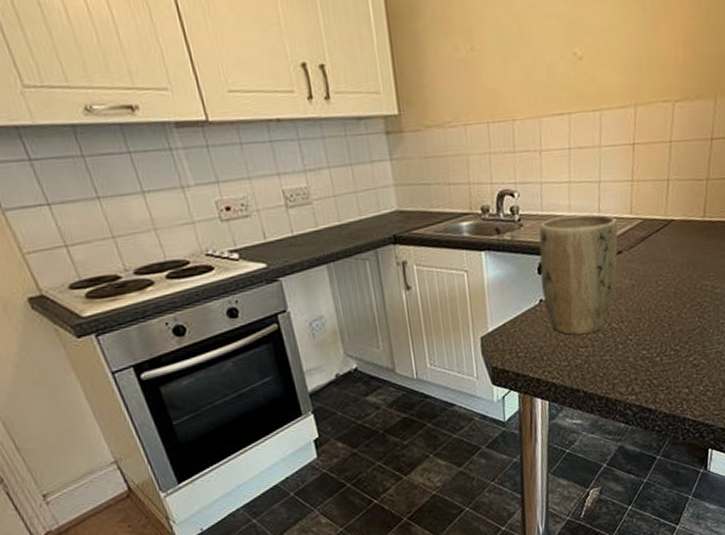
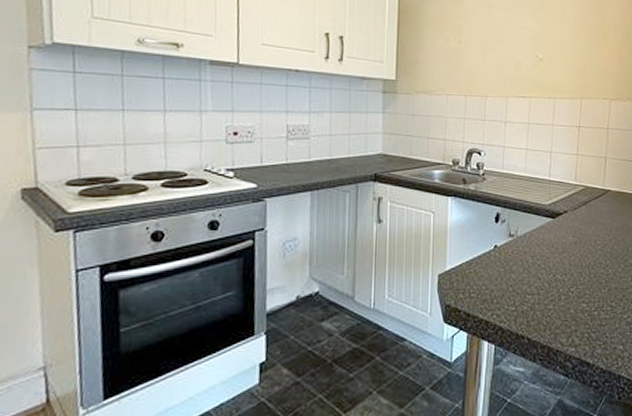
plant pot: present [539,214,619,336] -> none [498,176,565,283]

